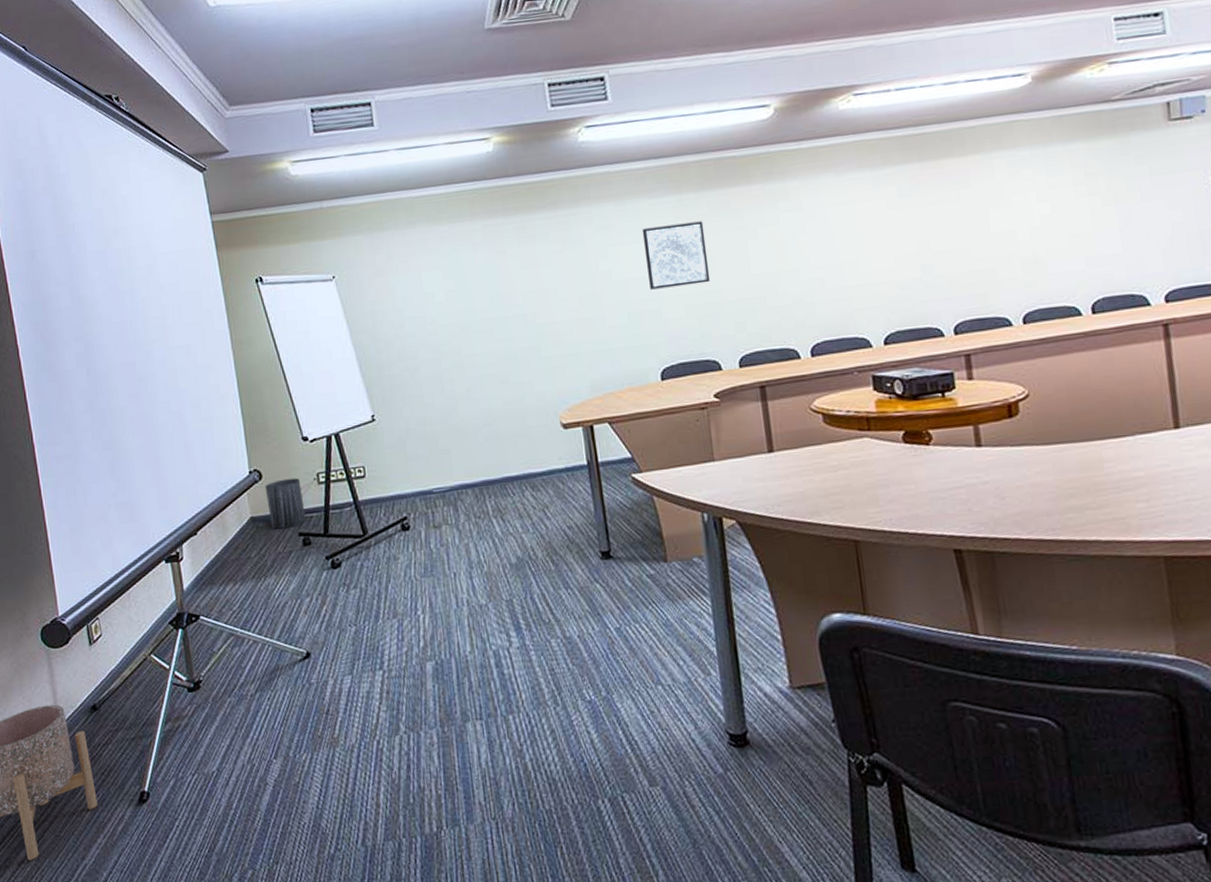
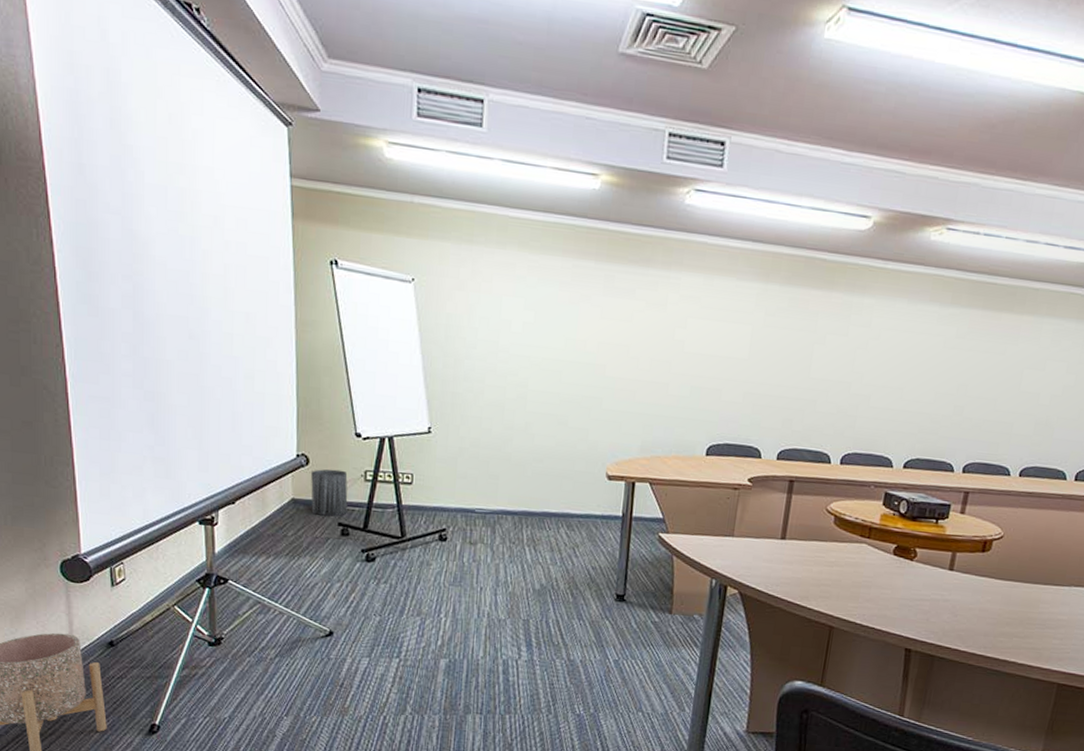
wall art: present [642,221,711,290] -> none [717,308,781,375]

